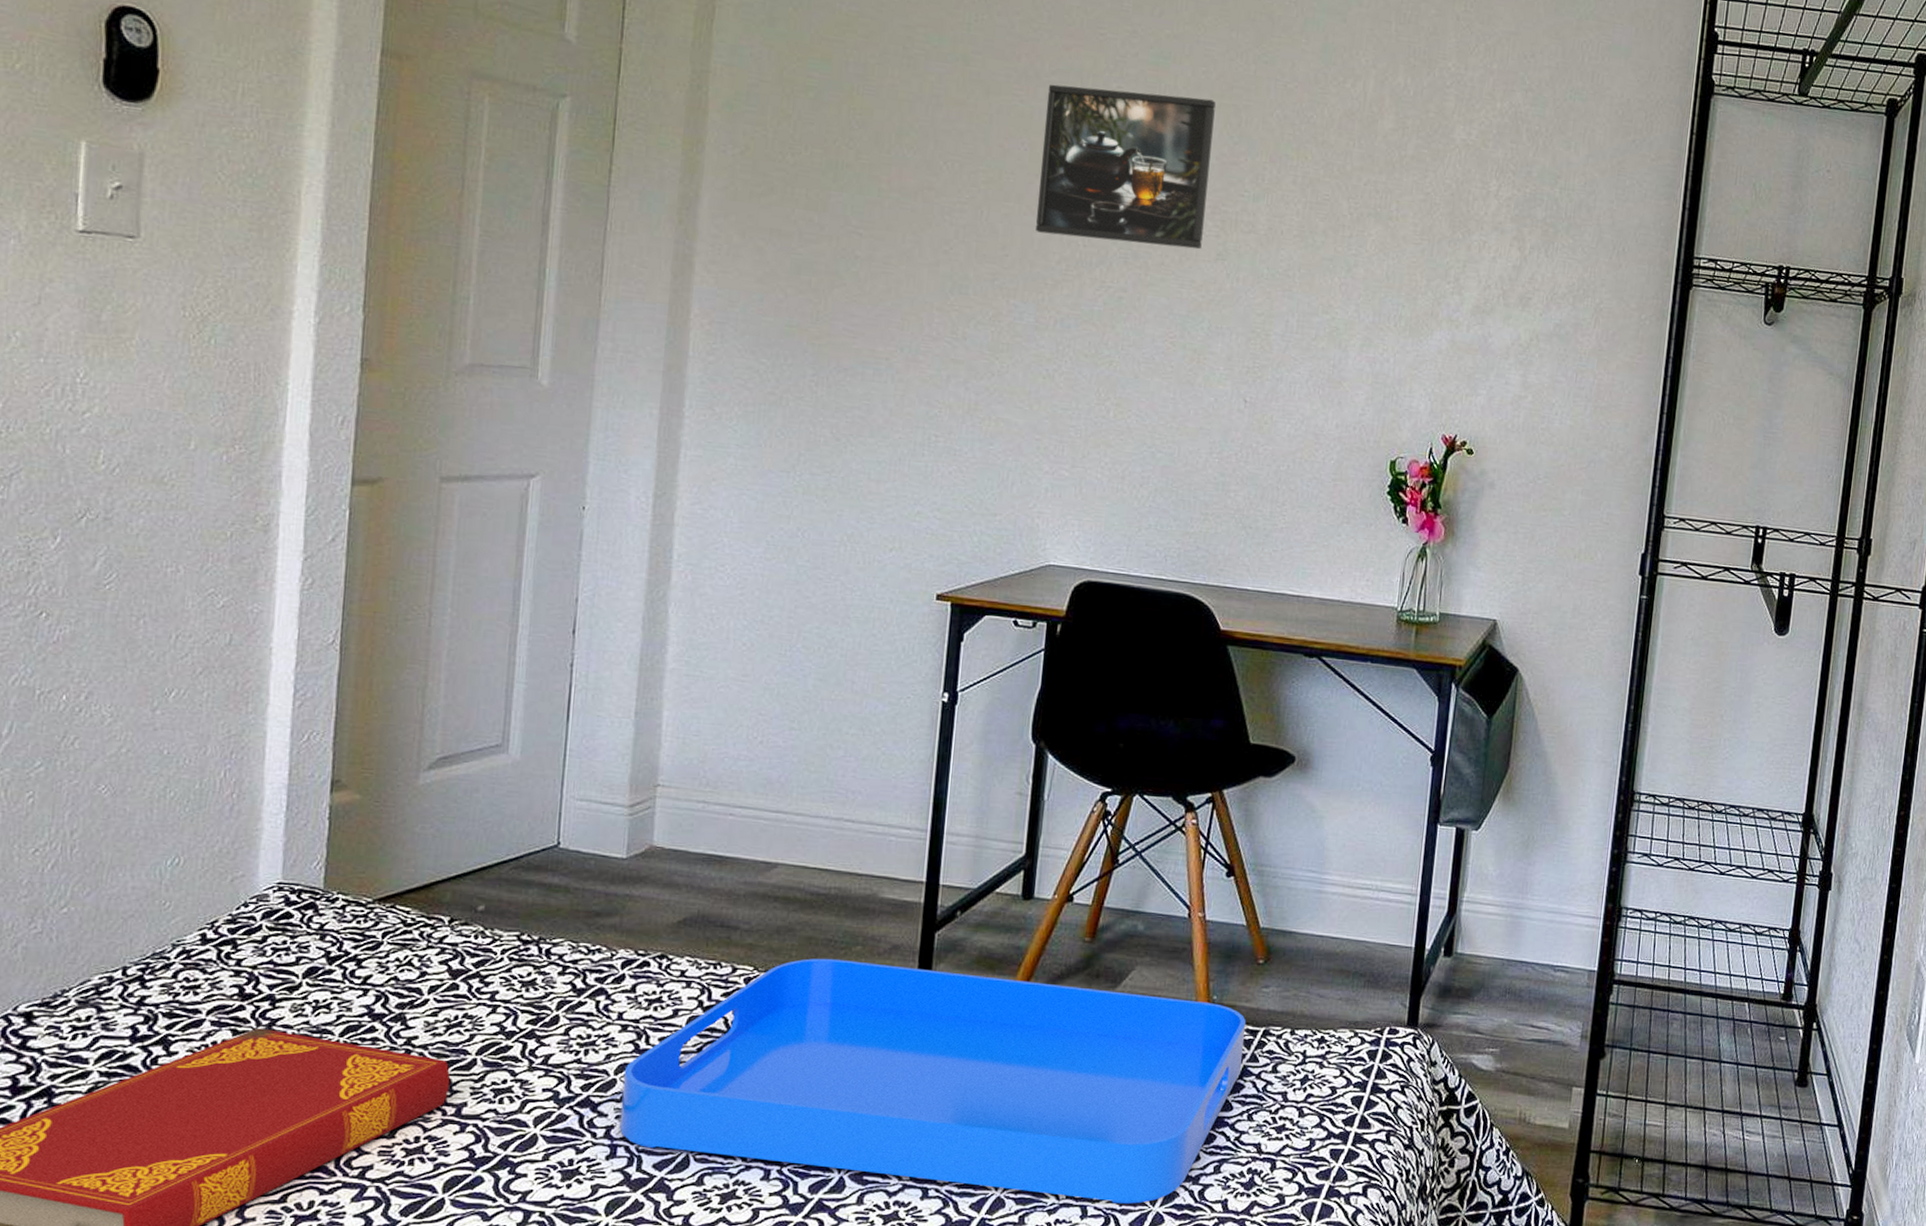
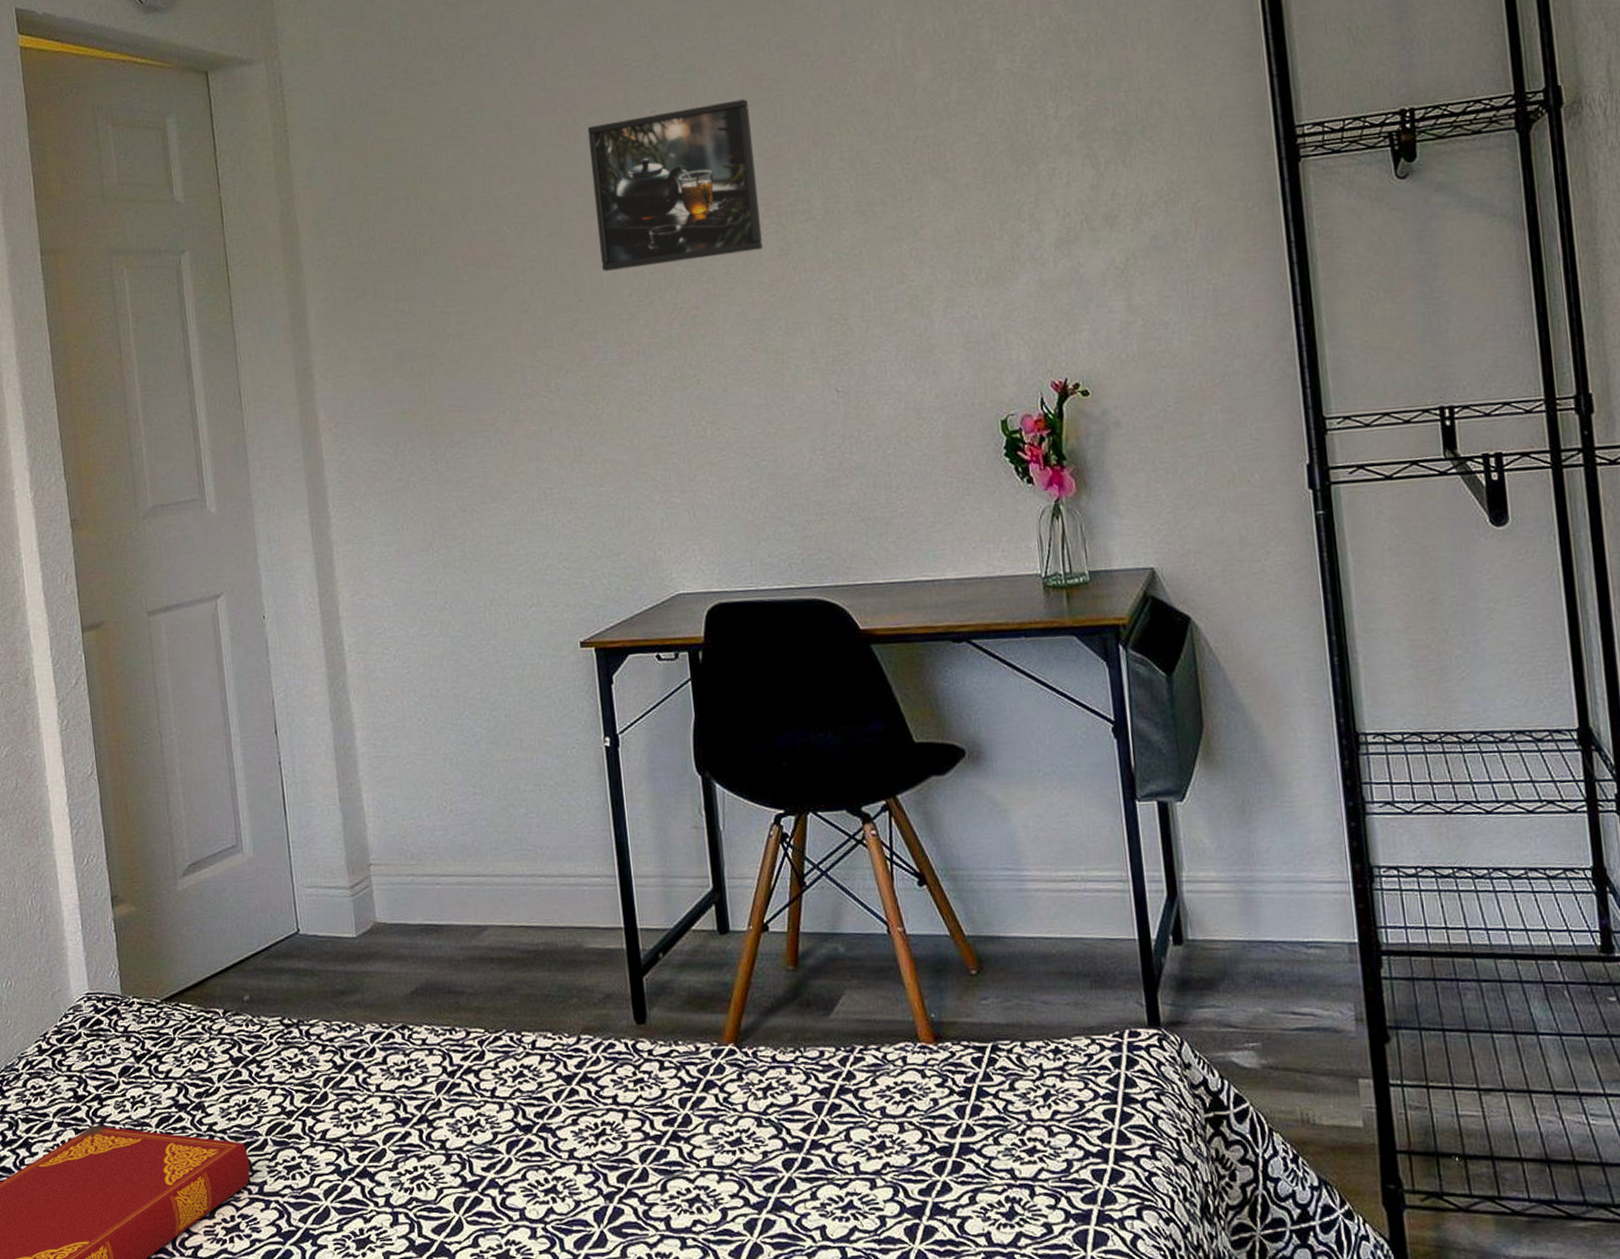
serving tray: present [619,958,1246,1204] -> none [391,1013,976,1243]

